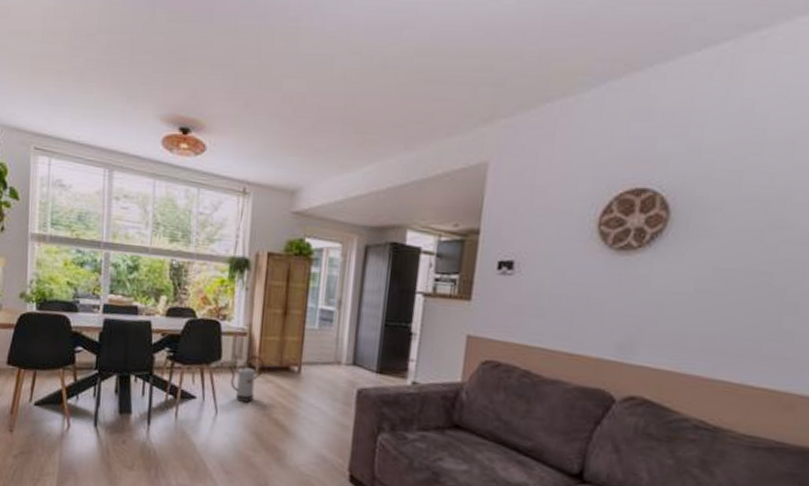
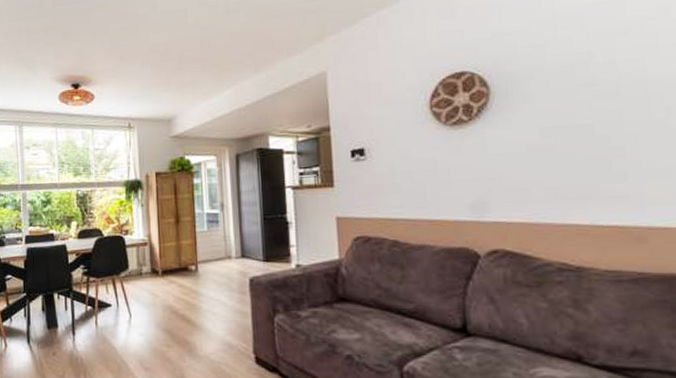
watering can: present [228,355,264,403] -> none [136,261,166,303]

